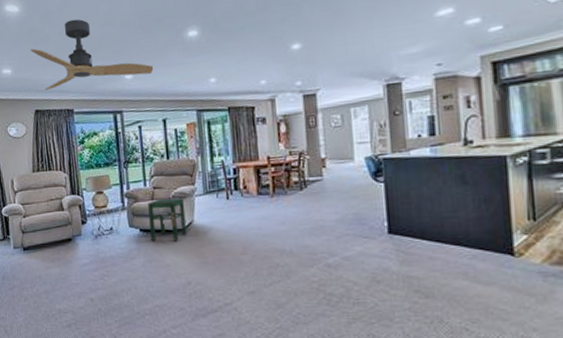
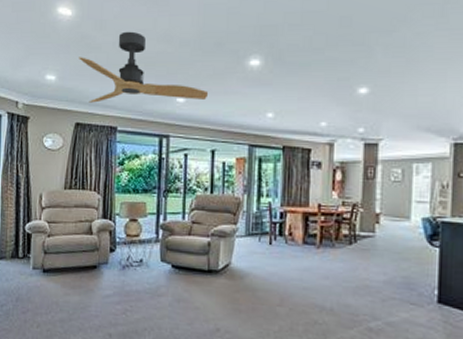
stool: present [148,198,187,241] -> none [182,234,224,283]

